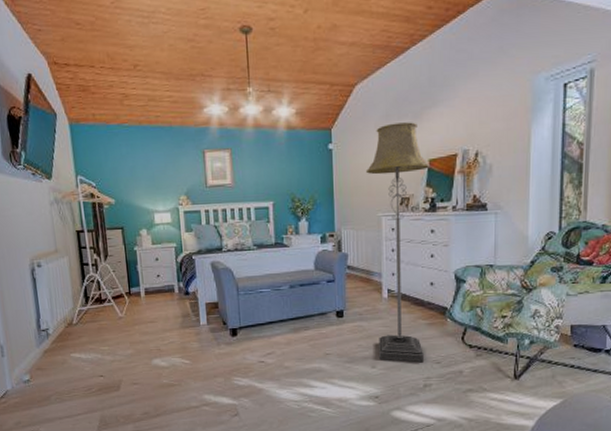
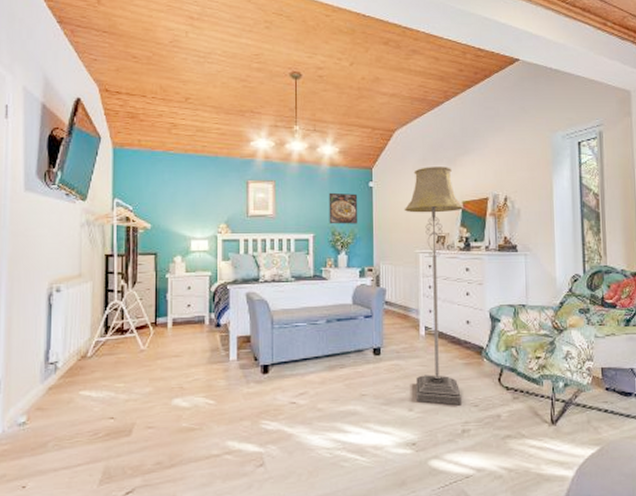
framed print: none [286,157,318,191] -> present [328,192,358,224]

